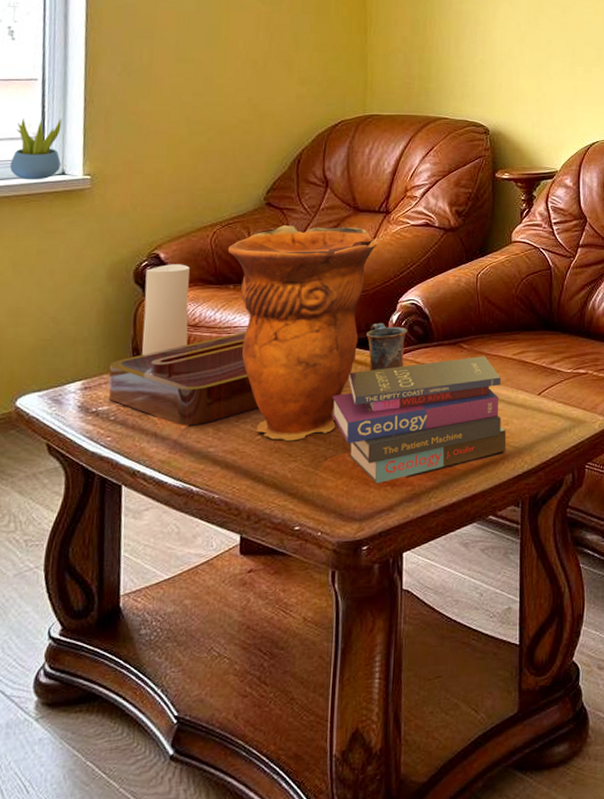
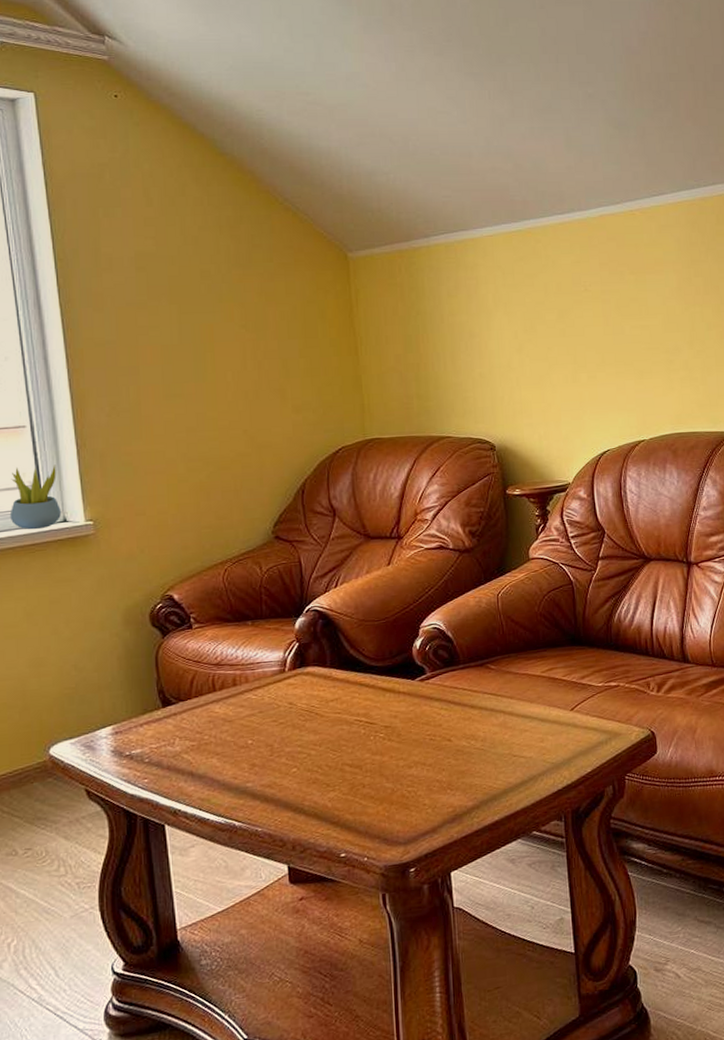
decorative tray: present [108,331,259,426] -> none [137,666,291,764]
candle: present [142,264,190,356] -> none [162,604,213,698]
decorative vase: present [228,225,378,442] -> none [242,555,393,772]
books: present [331,356,507,483] -> none [364,675,544,807]
mug: present [366,322,408,371] -> none [391,648,433,698]

